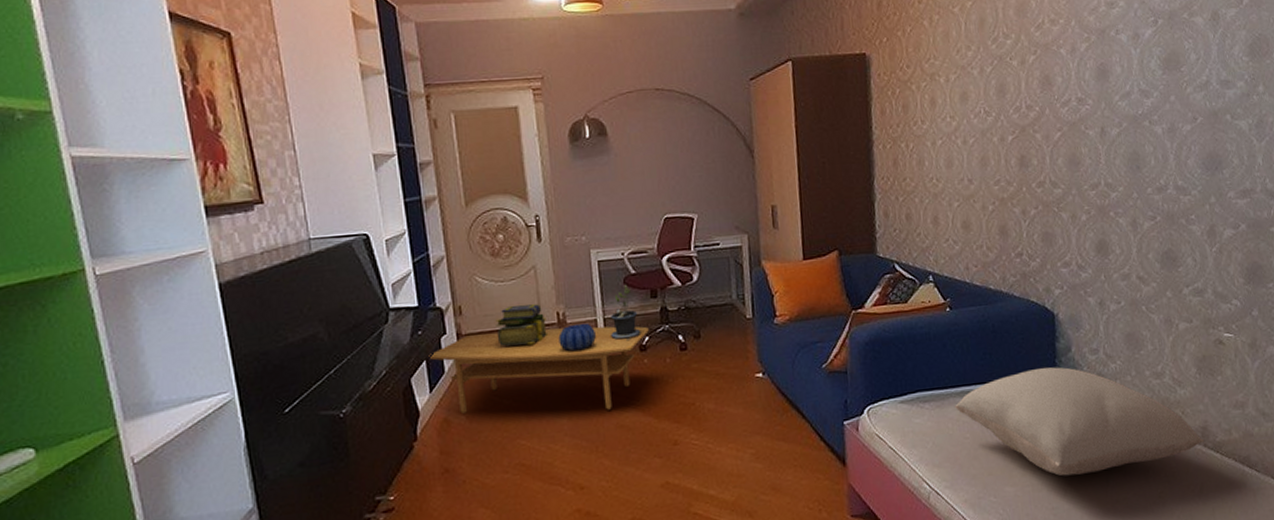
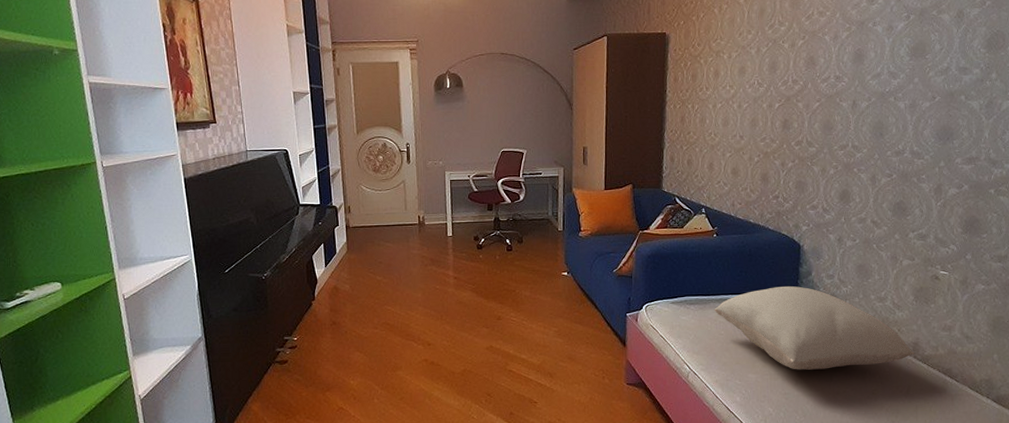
coffee table: present [429,326,649,414] -> none [326,228,485,290]
stack of books: present [495,304,549,347] -> none [374,208,412,238]
decorative bowl: present [558,323,596,352] -> none [418,225,445,246]
potted plant: present [611,285,642,342] -> none [457,200,479,241]

